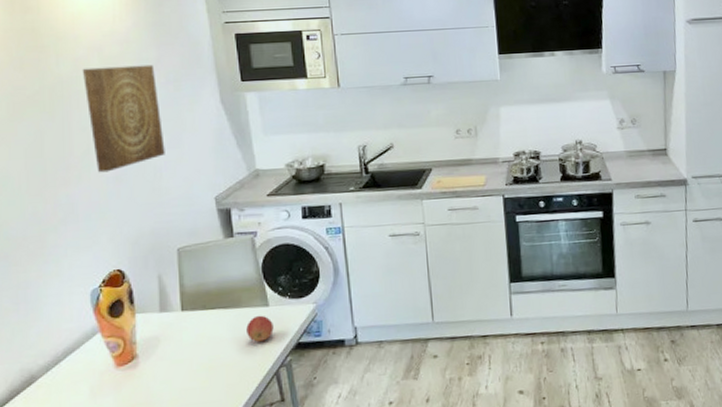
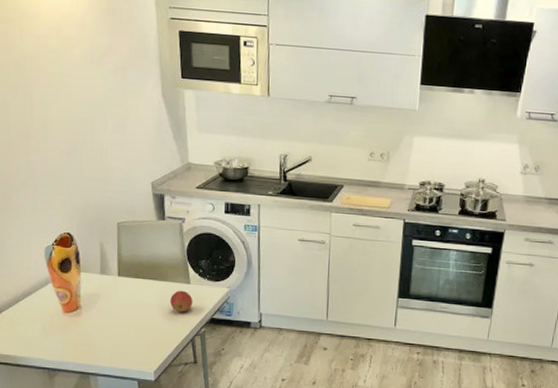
wall art: present [82,64,165,173] -> none [42,46,111,146]

